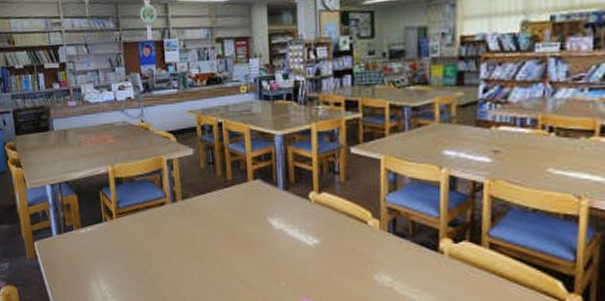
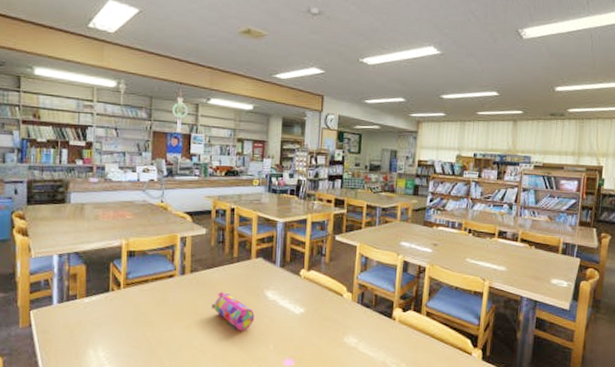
pencil case: none [209,220,260,265] -> present [211,291,255,331]

